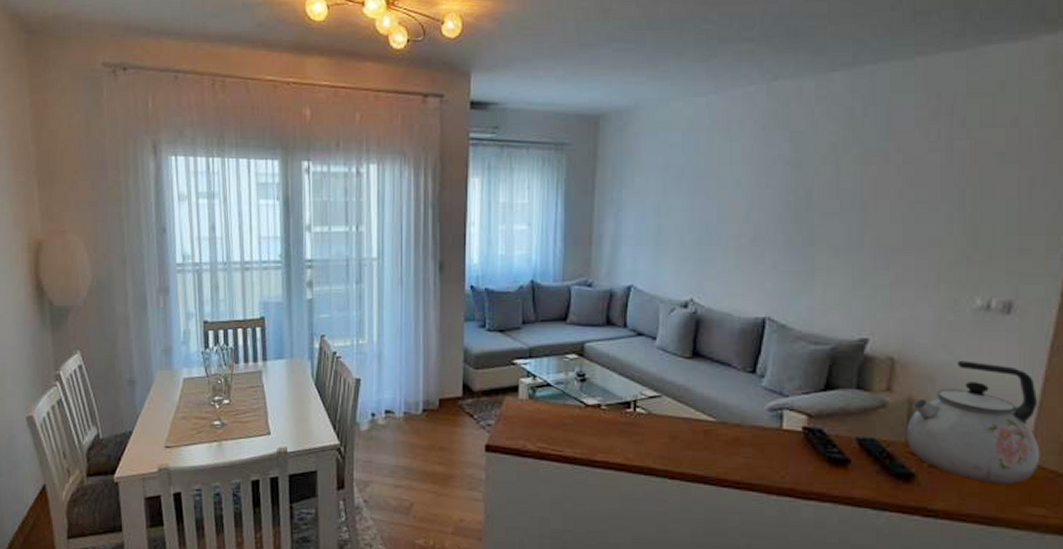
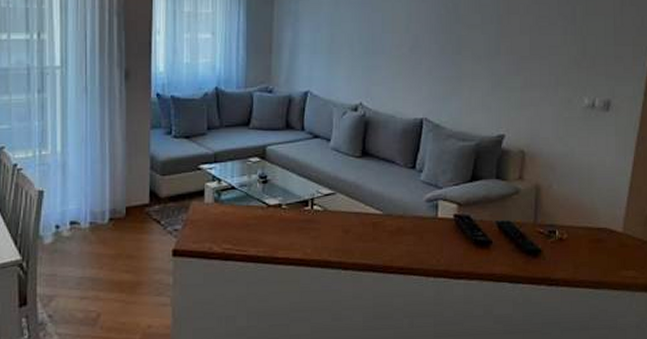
kettle: present [905,360,1040,485] -> none [533,151,631,254]

